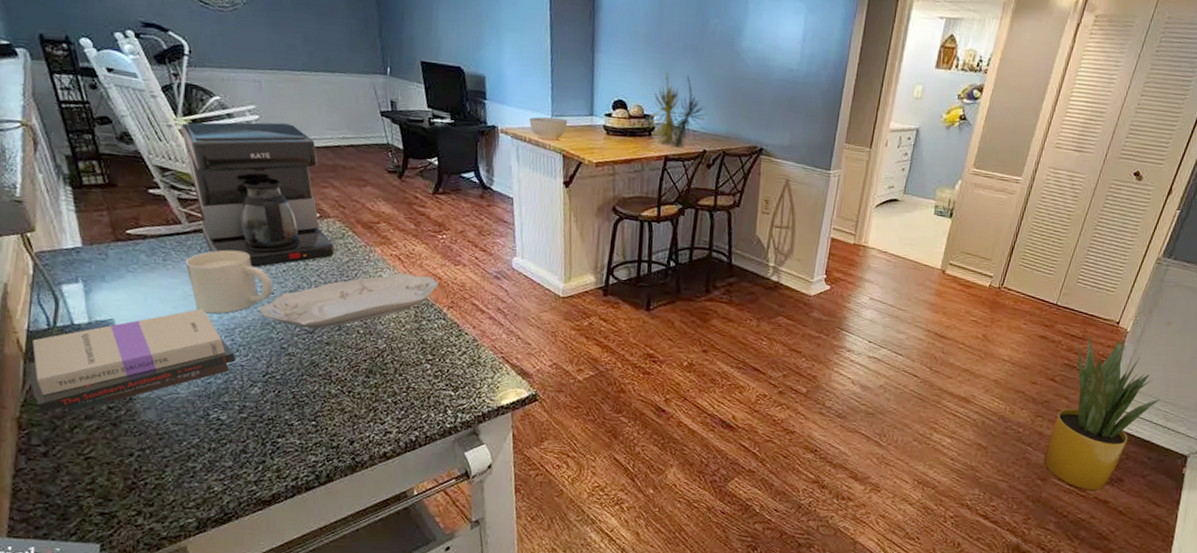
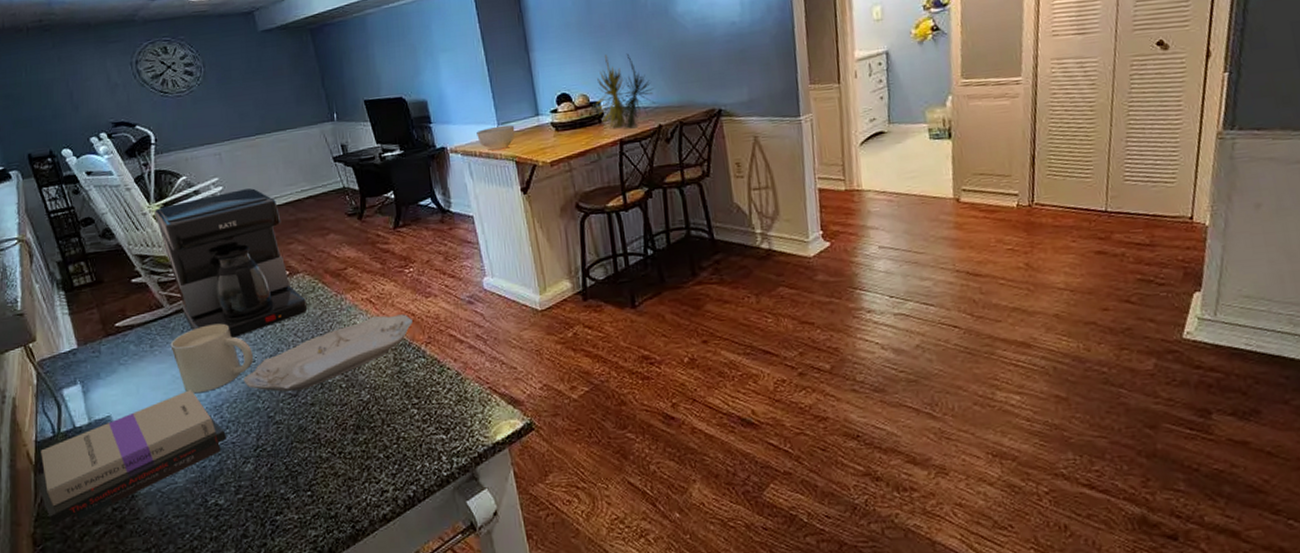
planter: present [1044,336,1160,491] -> none [1144,237,1277,432]

